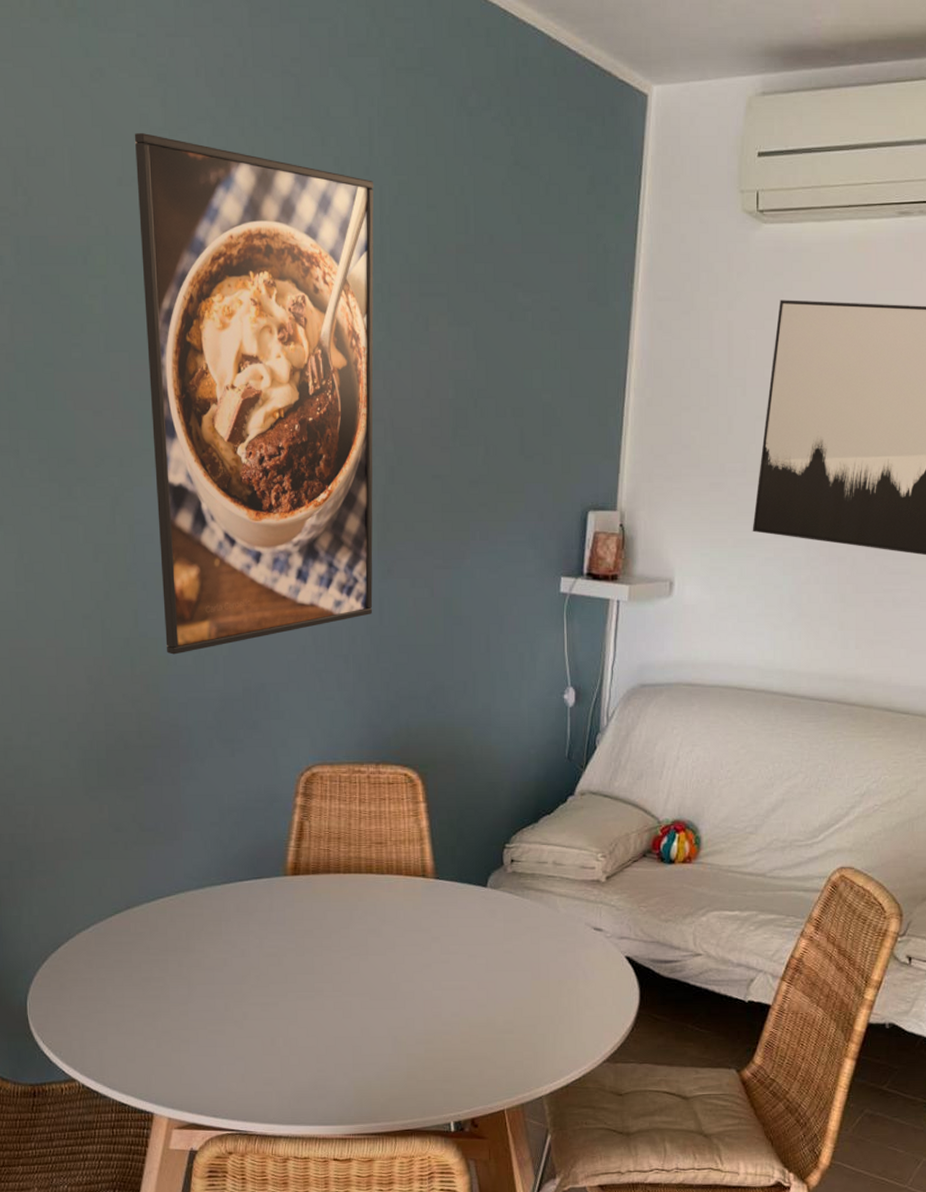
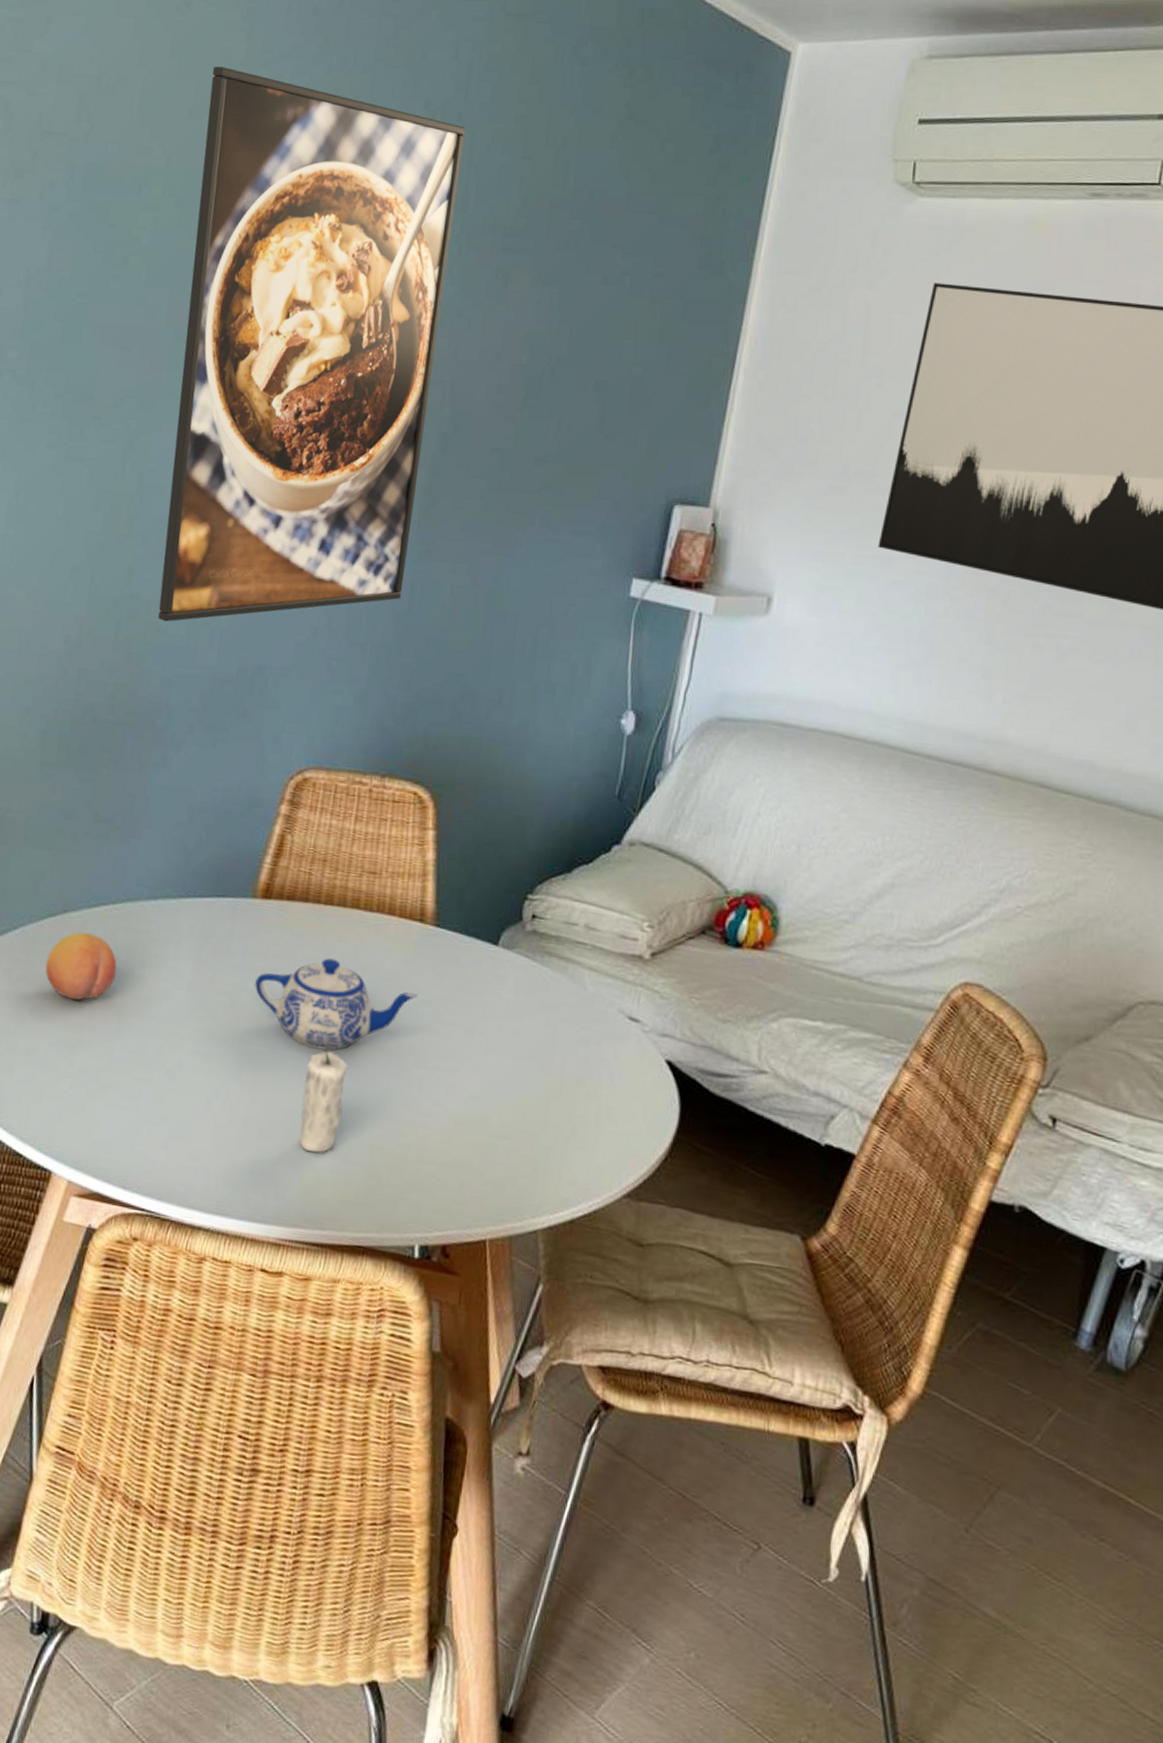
fruit: none [119,923,181,977] -> present [45,932,117,1000]
teapot: none [295,915,429,987] -> present [254,958,418,1051]
candle: none [347,982,381,1066] -> present [300,1043,348,1153]

